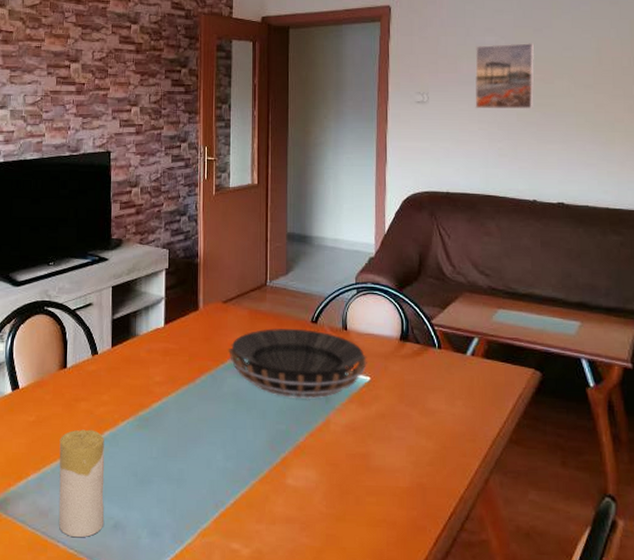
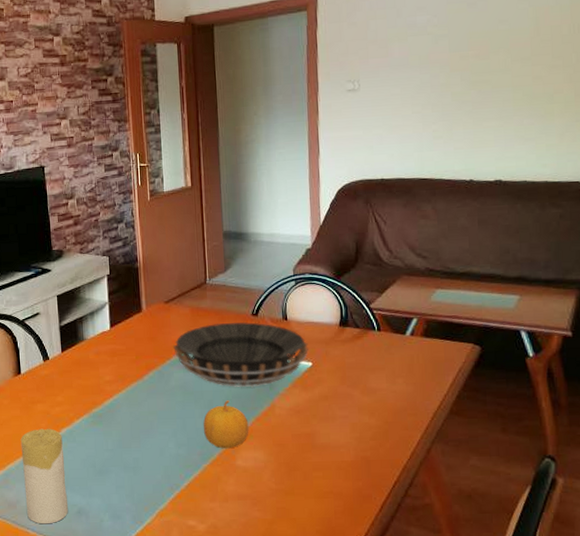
fruit: none [255,412,302,465] -> present [203,400,249,449]
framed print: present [474,43,535,110] -> none [406,19,469,93]

